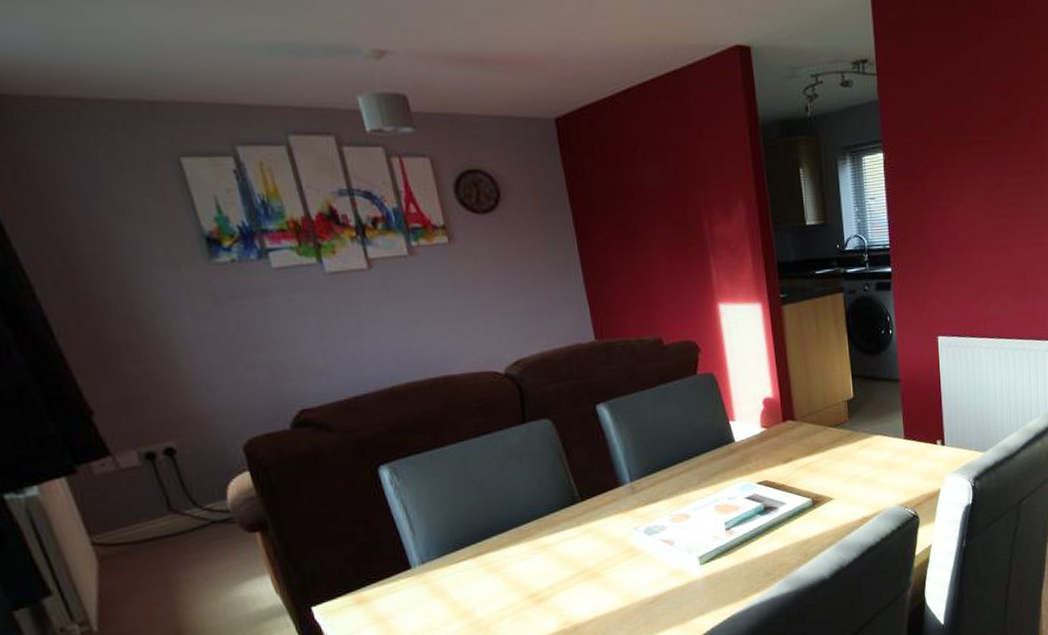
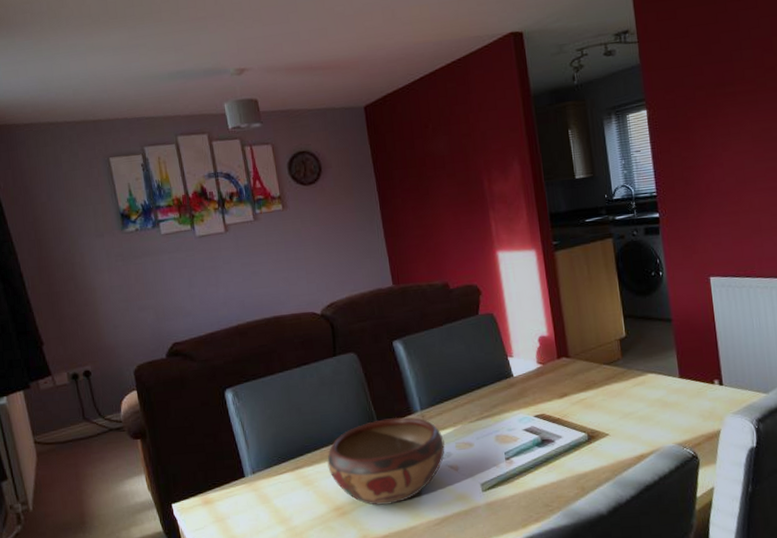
decorative bowl: none [517,490,659,589] -> present [327,417,446,506]

